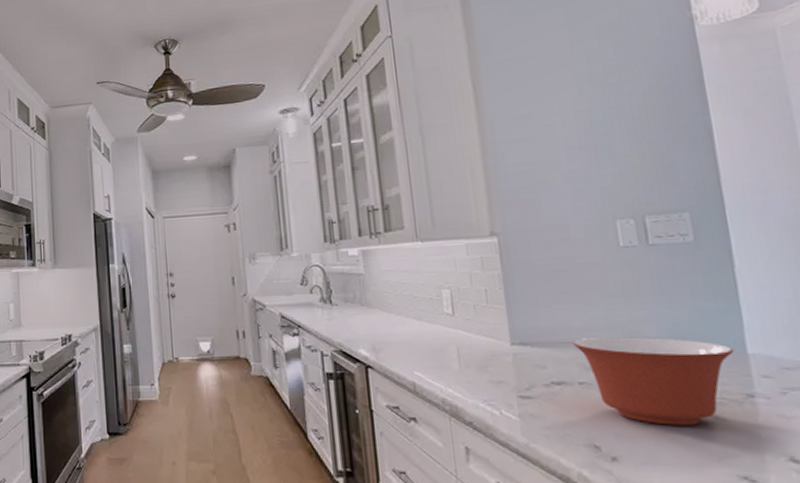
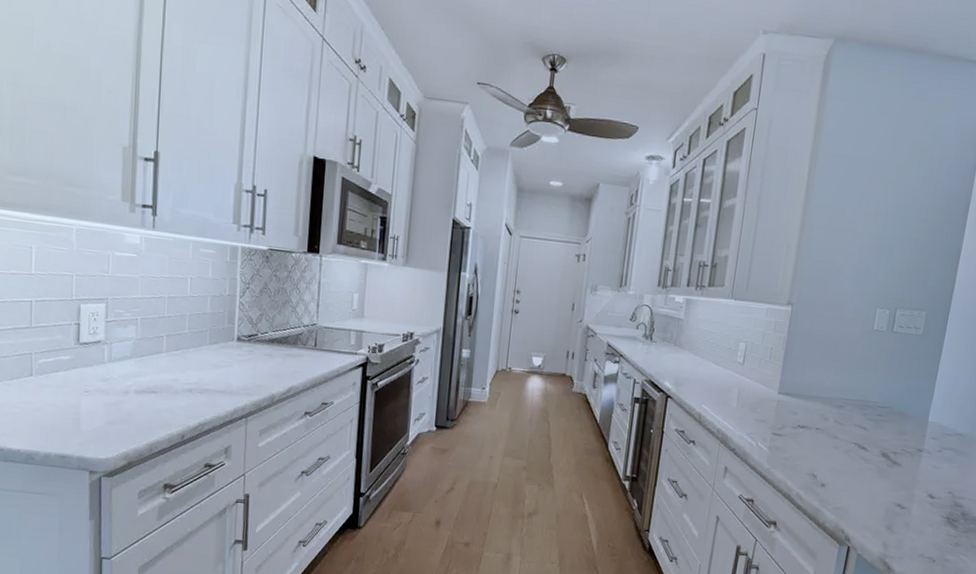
mixing bowl: present [572,337,735,425] -> none [820,395,921,467]

